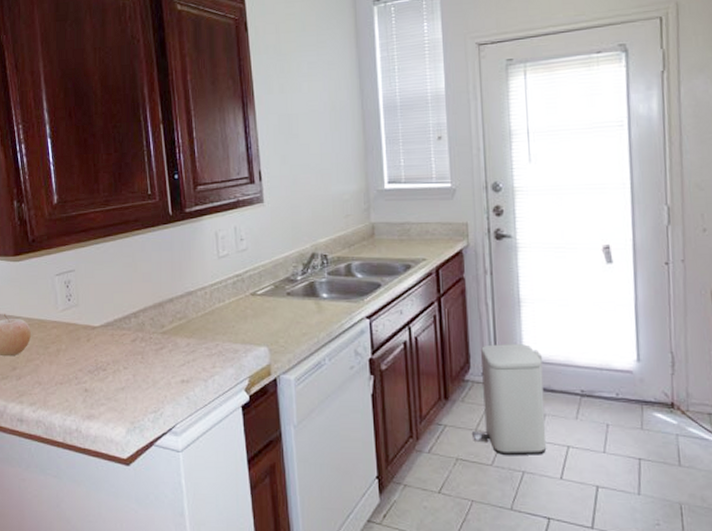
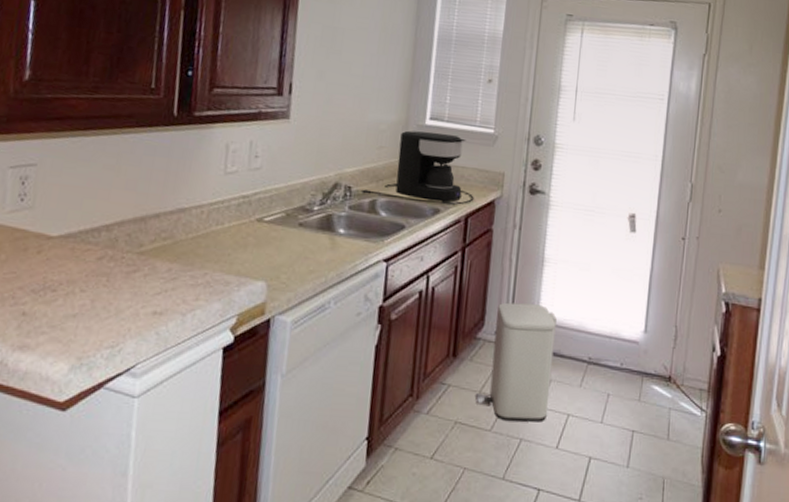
coffee maker: none [335,194,442,261] -> present [360,130,474,205]

